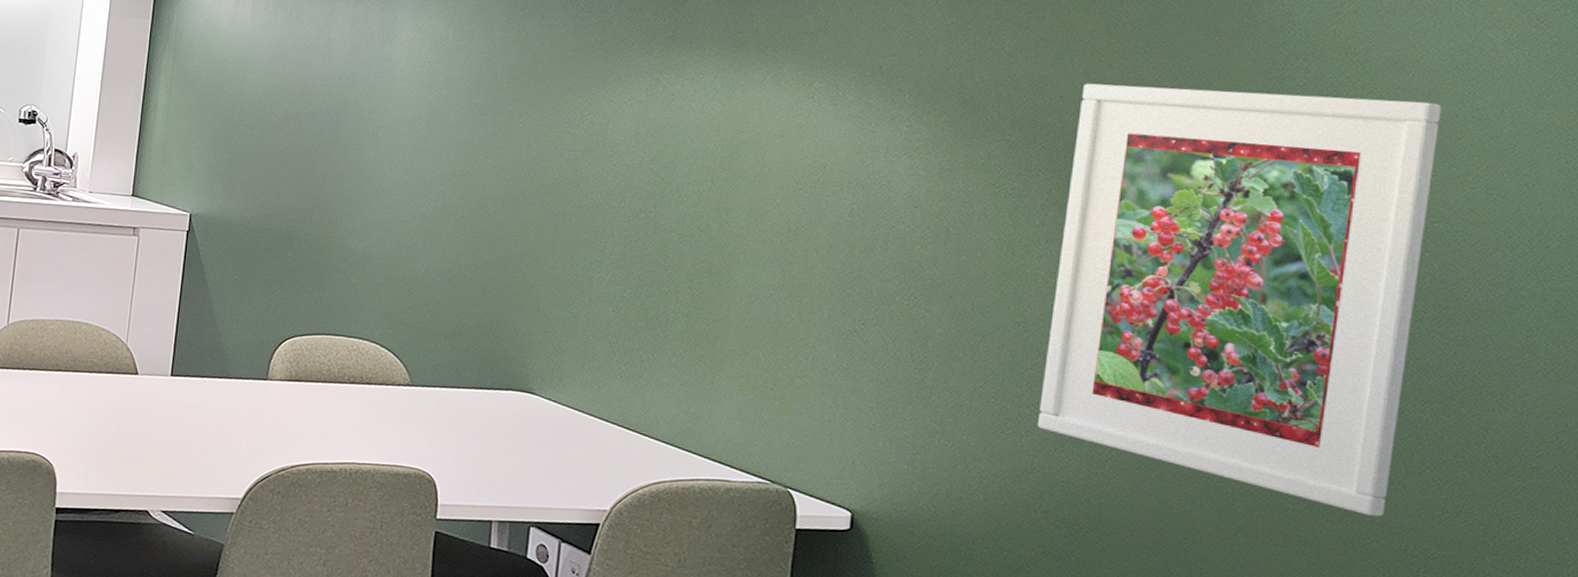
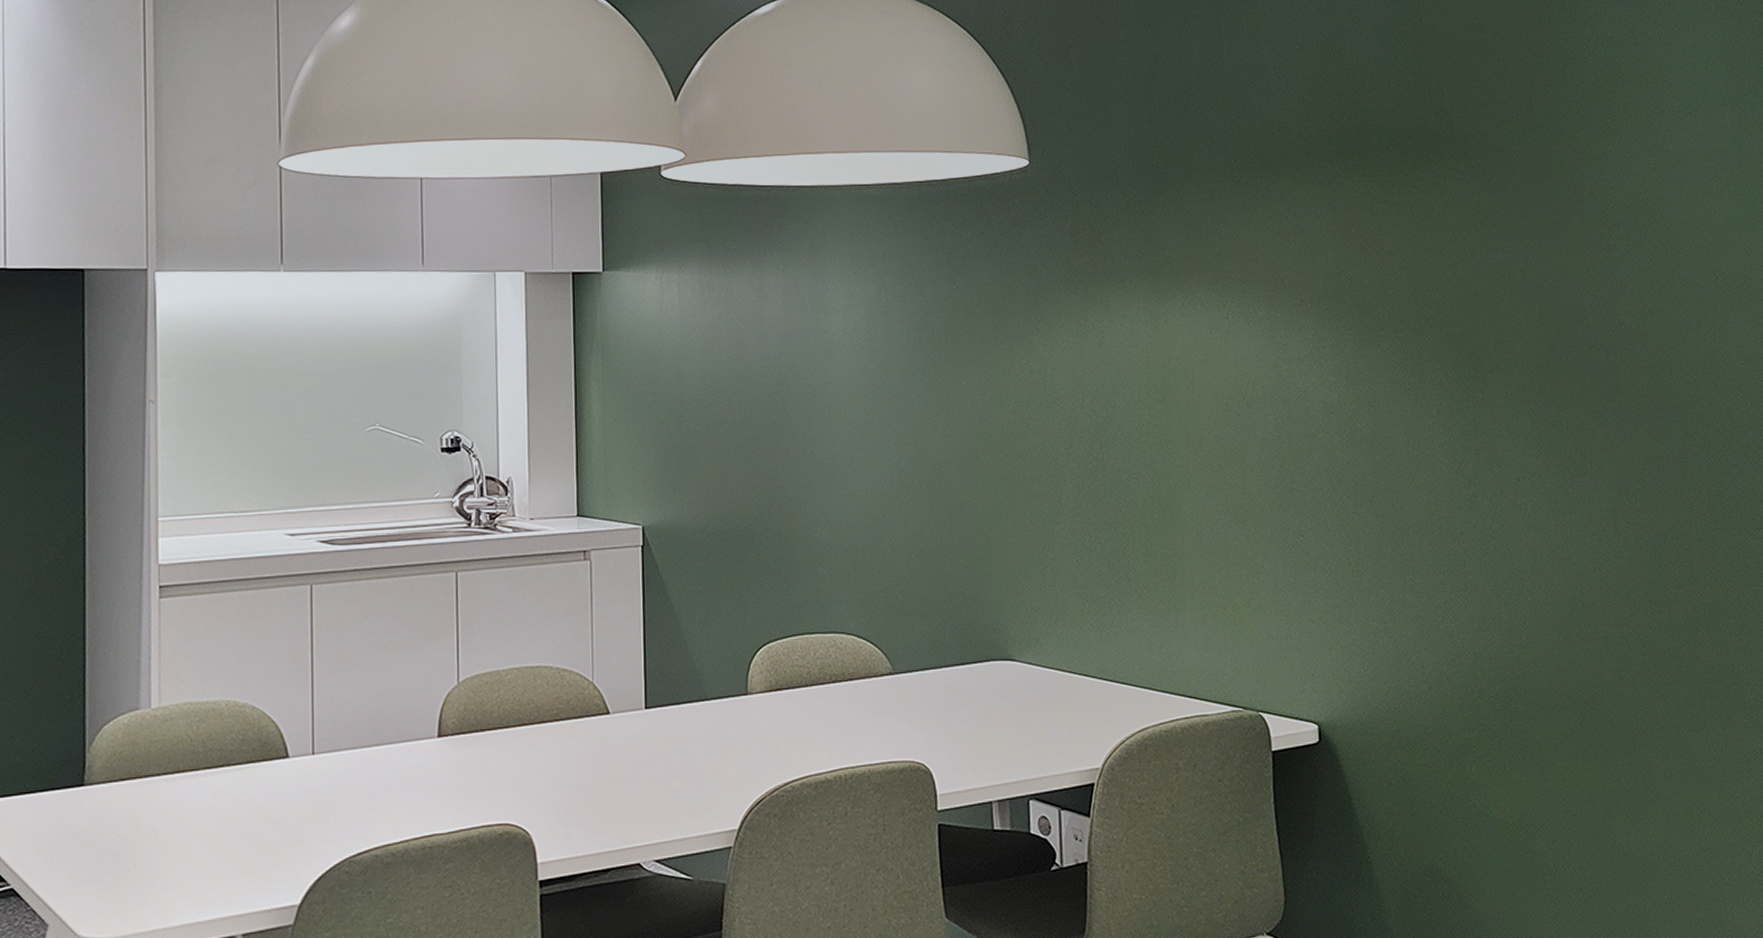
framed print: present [1037,83,1442,517] -> none [1454,255,1744,642]

